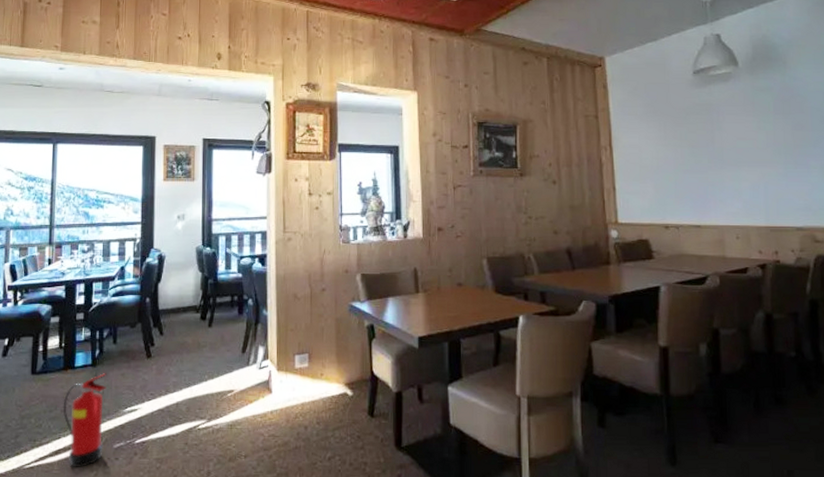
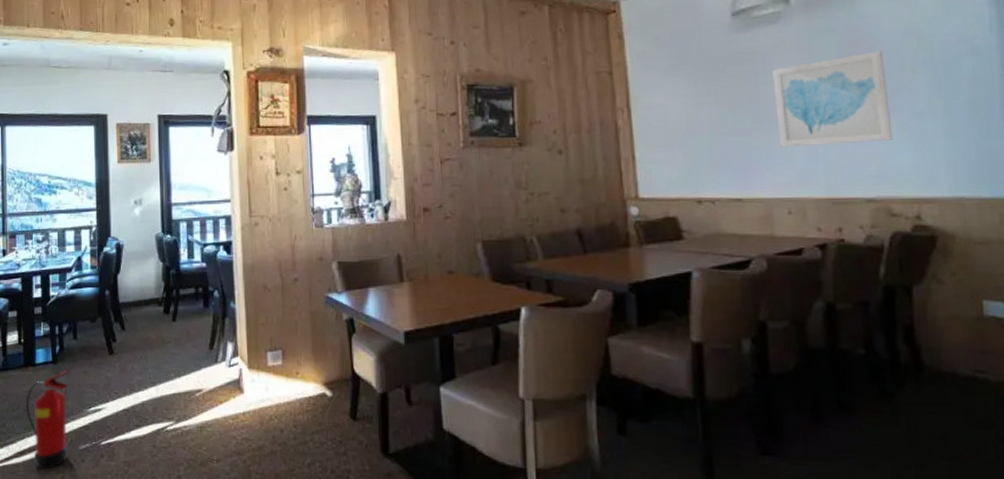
wall art: none [725,108,816,184] -> present [772,51,893,148]

